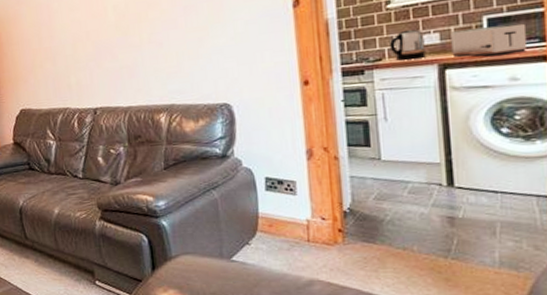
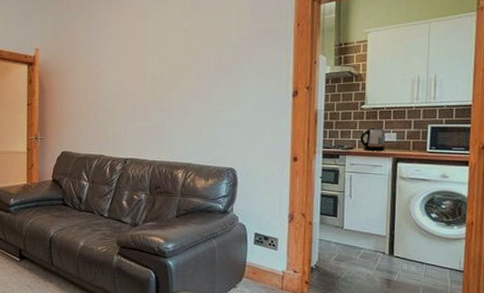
toaster: present [450,23,526,58] -> none [403,132,456,157]

